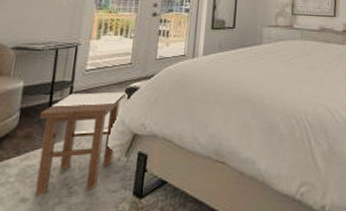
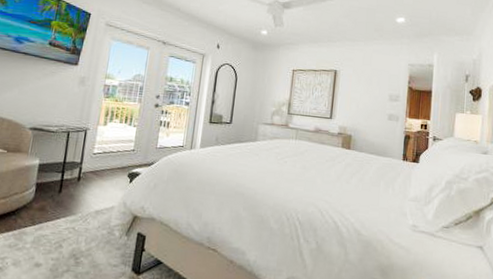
stool: present [35,92,125,197] -> none [47,174,128,263]

